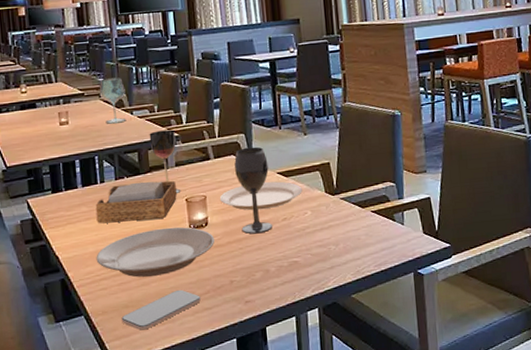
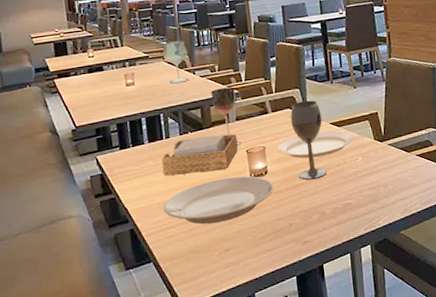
smartphone: present [121,289,201,330] -> none [188,233,262,273]

